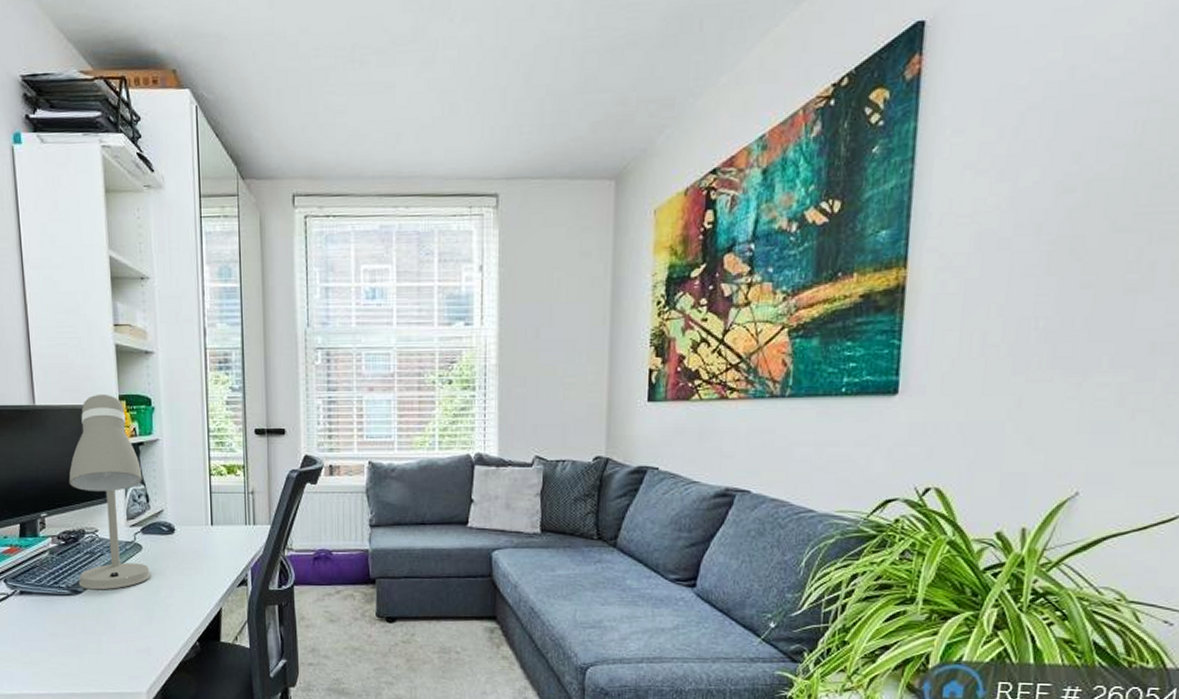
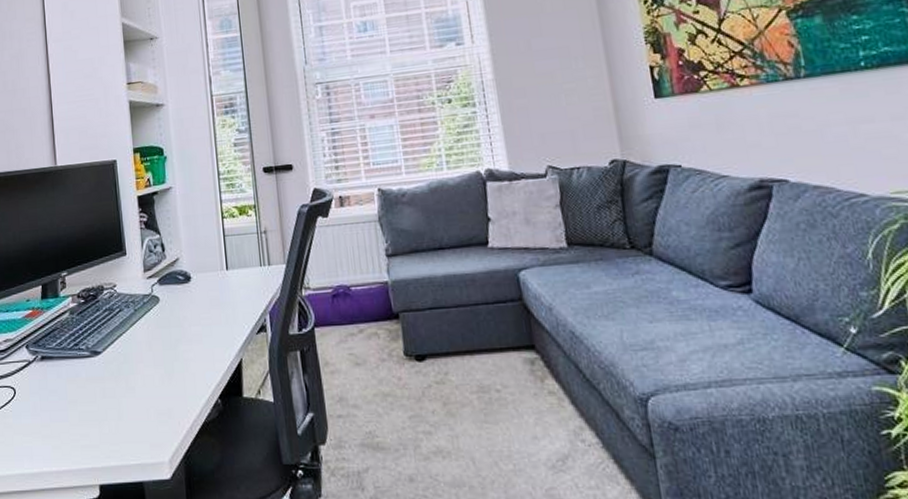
desk lamp: present [69,393,151,590] -> none [88,148,170,350]

